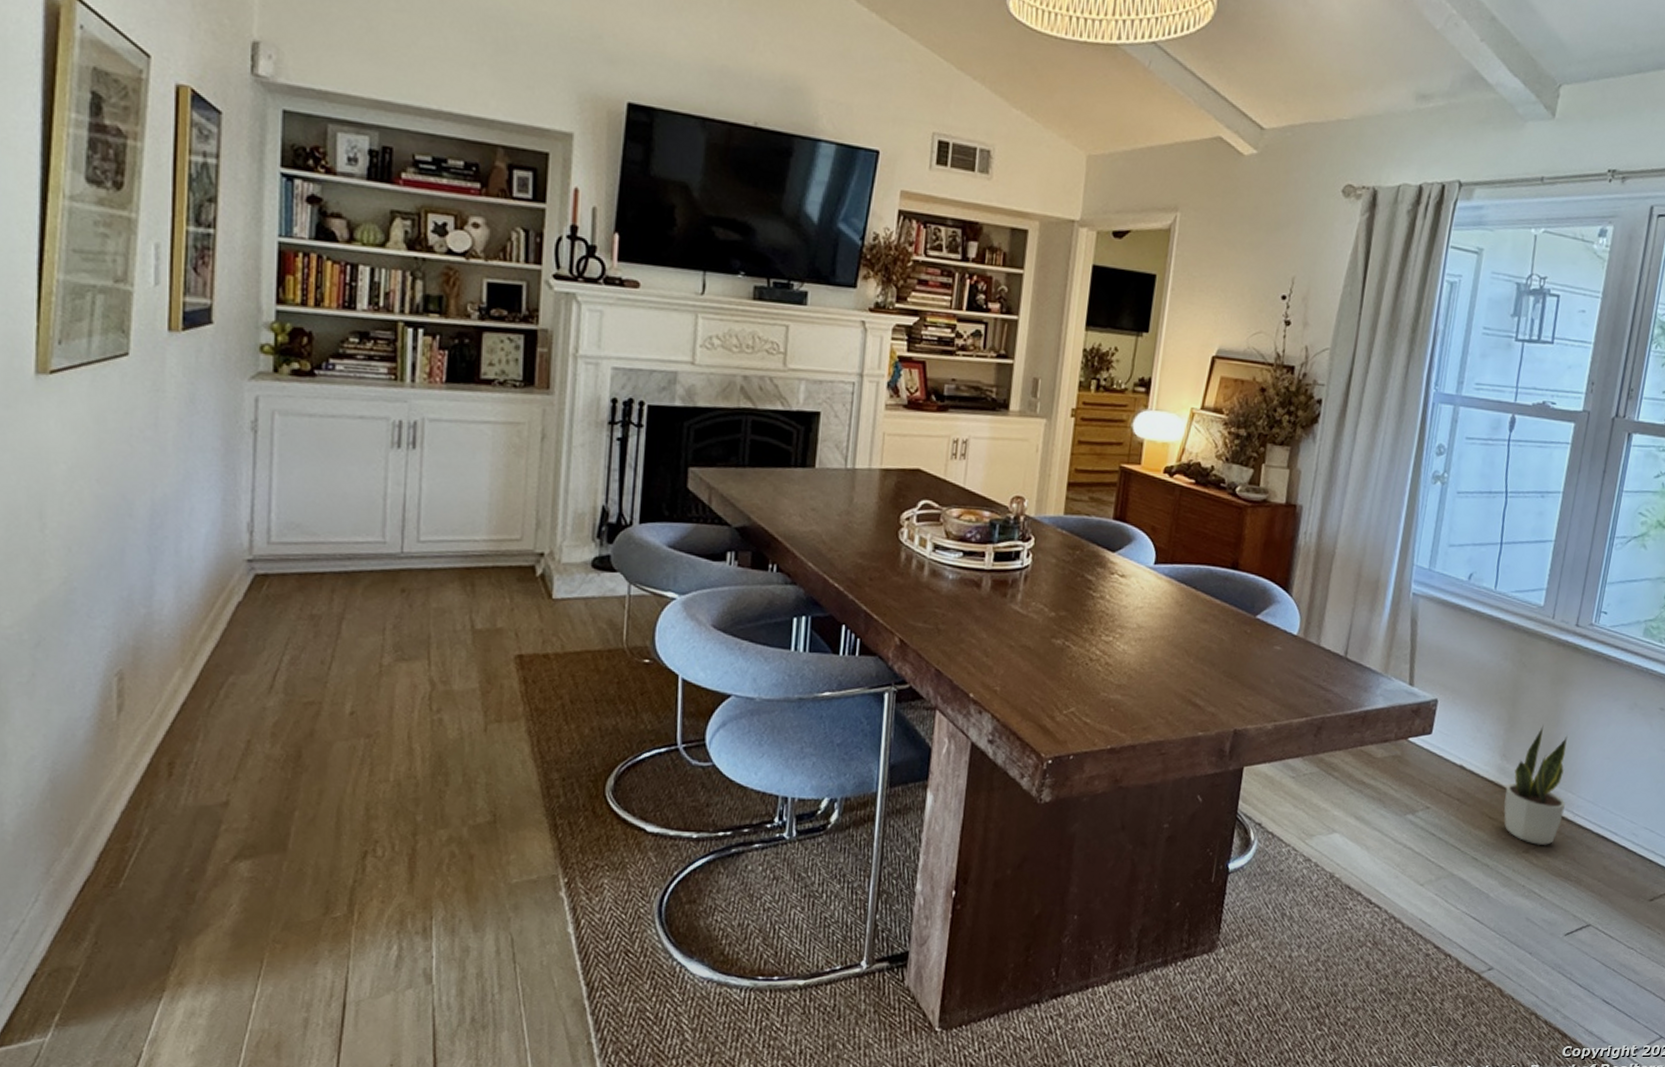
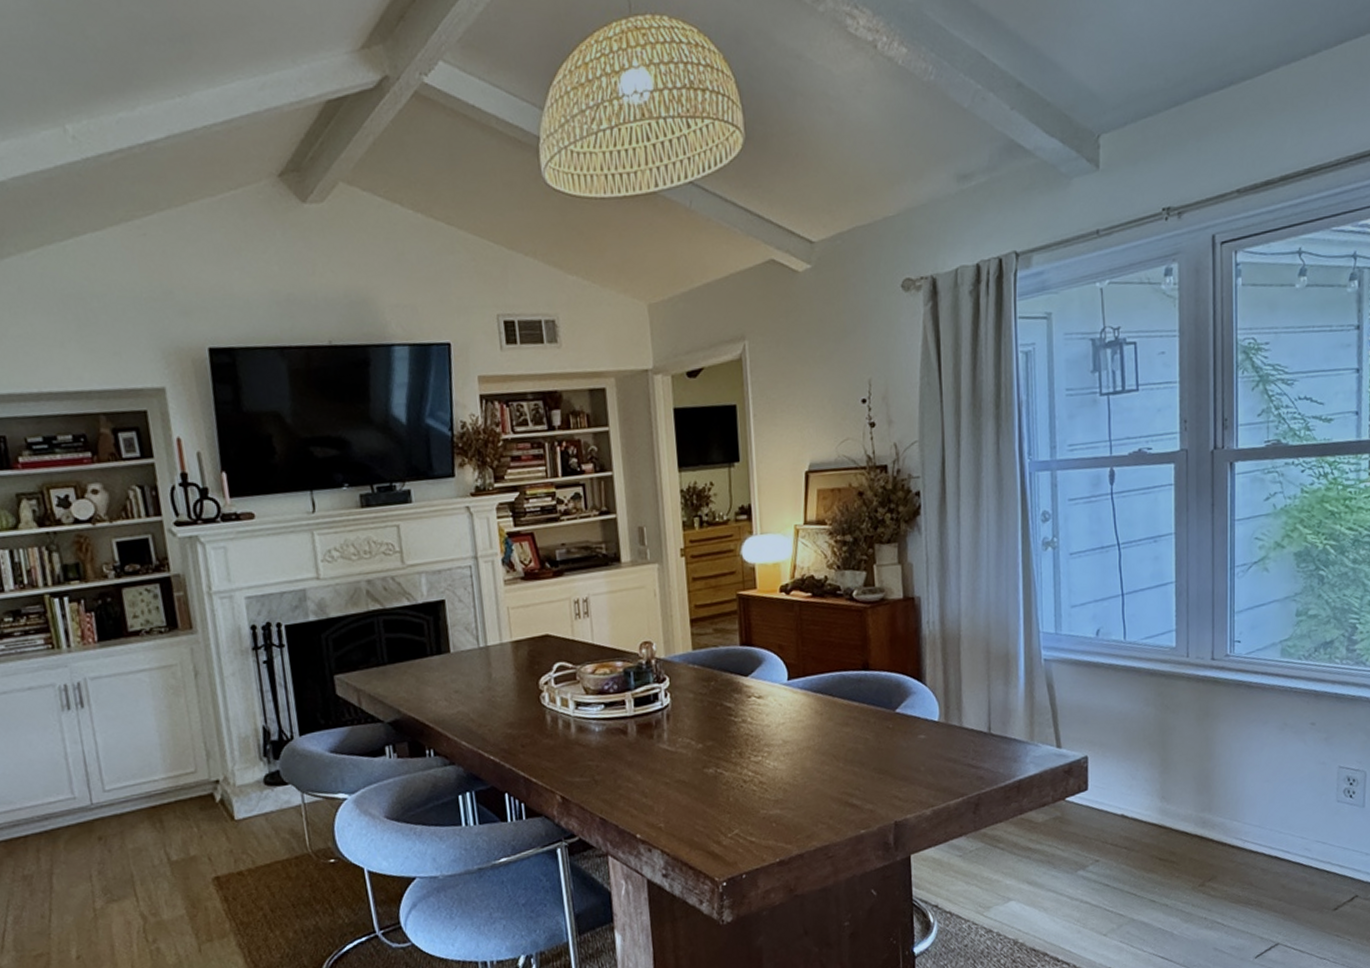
potted plant: present [1503,724,1568,845] -> none [1170,760,1232,877]

